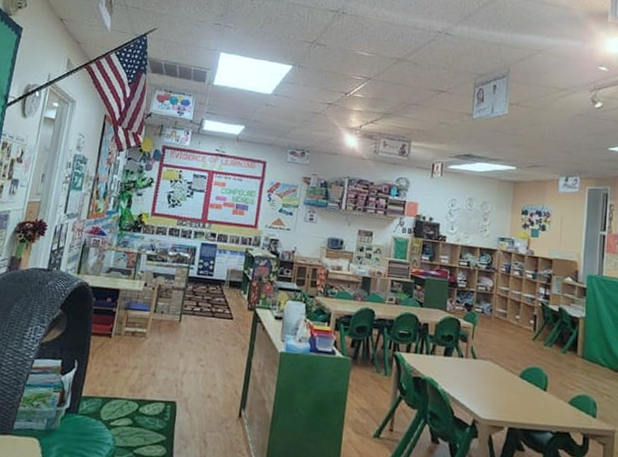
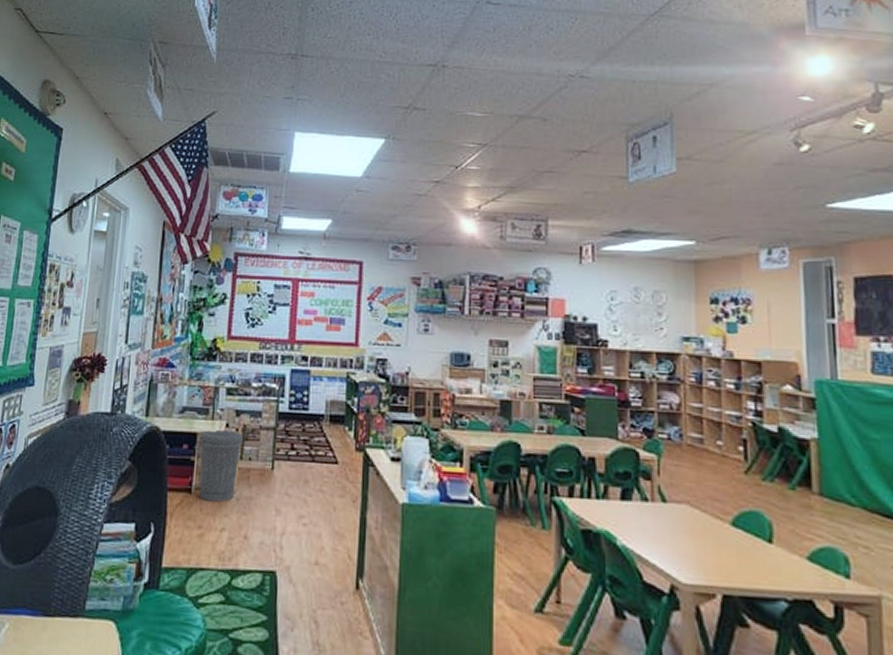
trash can: none [117,287,158,346] -> present [199,429,243,502]

